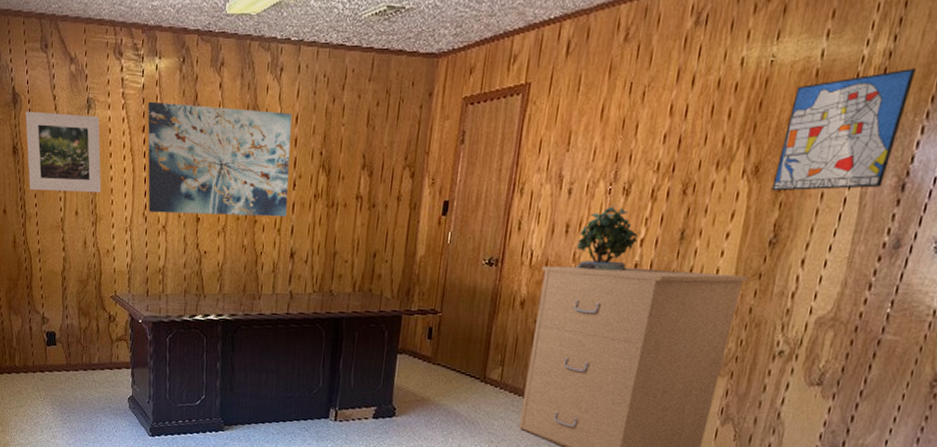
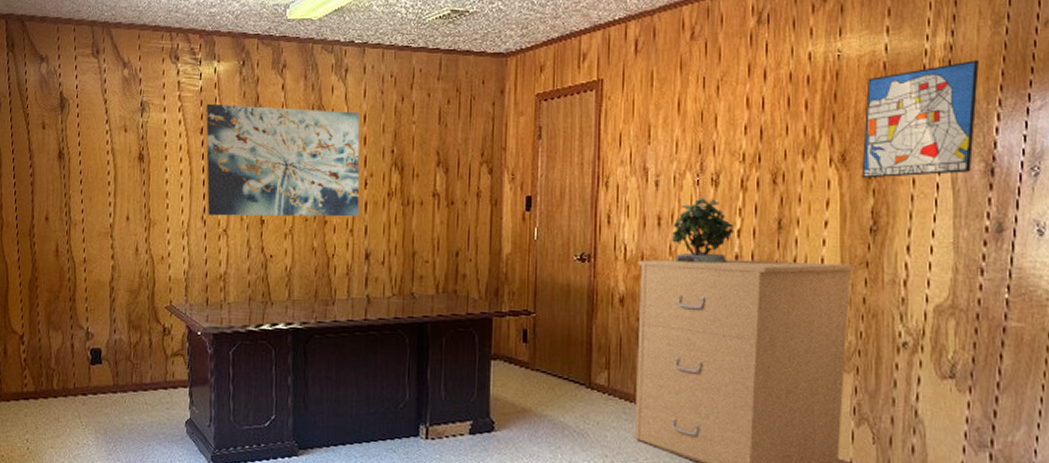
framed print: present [25,111,102,193] -> none [73,115,156,197]

